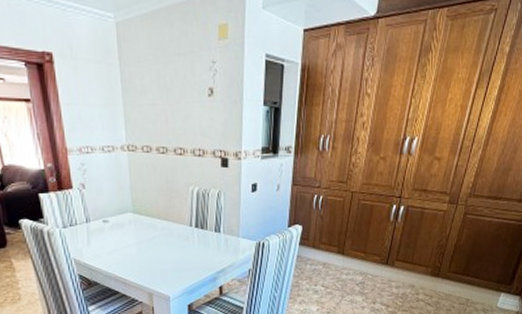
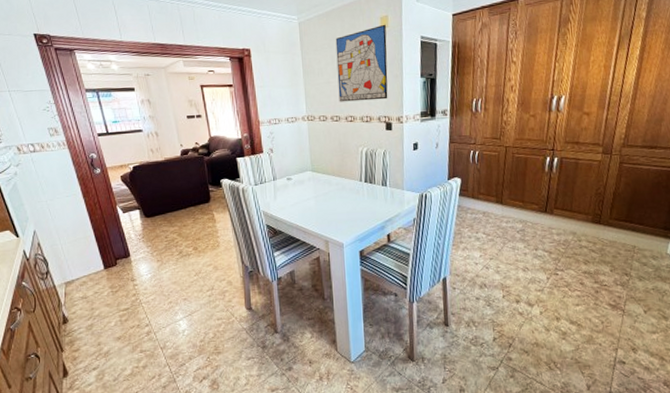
wall art: none [162,34,226,130] -> present [335,24,388,102]

